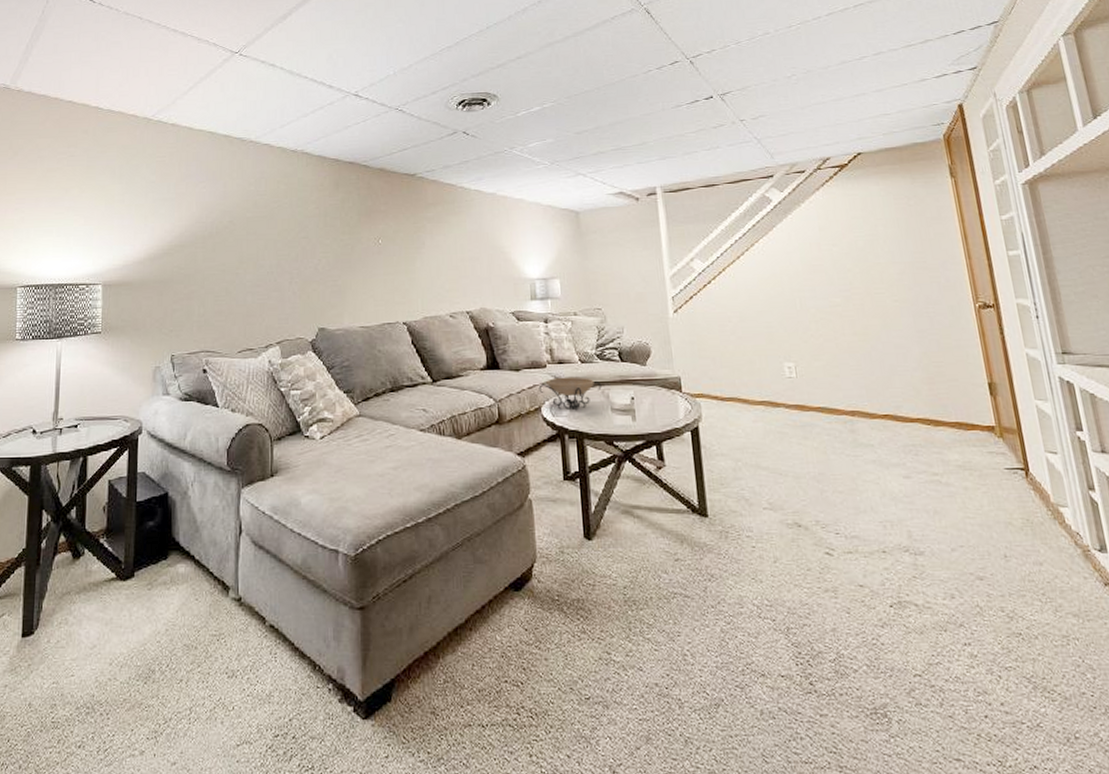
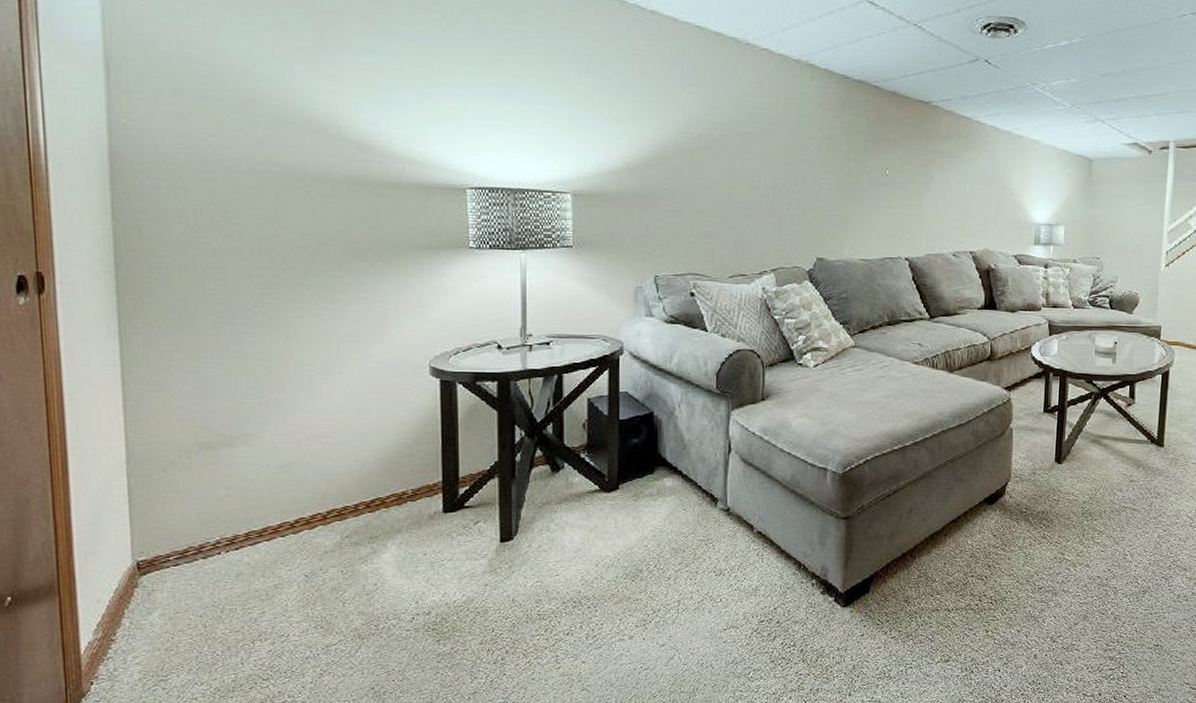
decorative bowl: present [538,377,602,411] -> none [1031,320,1090,352]

